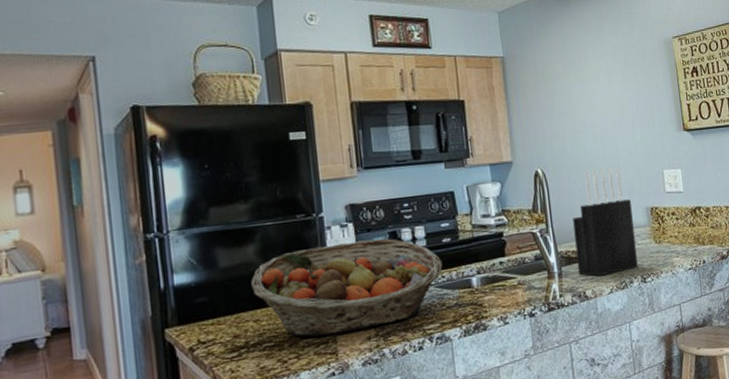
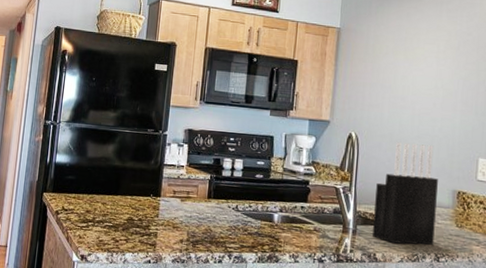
fruit basket: present [251,239,443,337] -> none [106,156,252,234]

